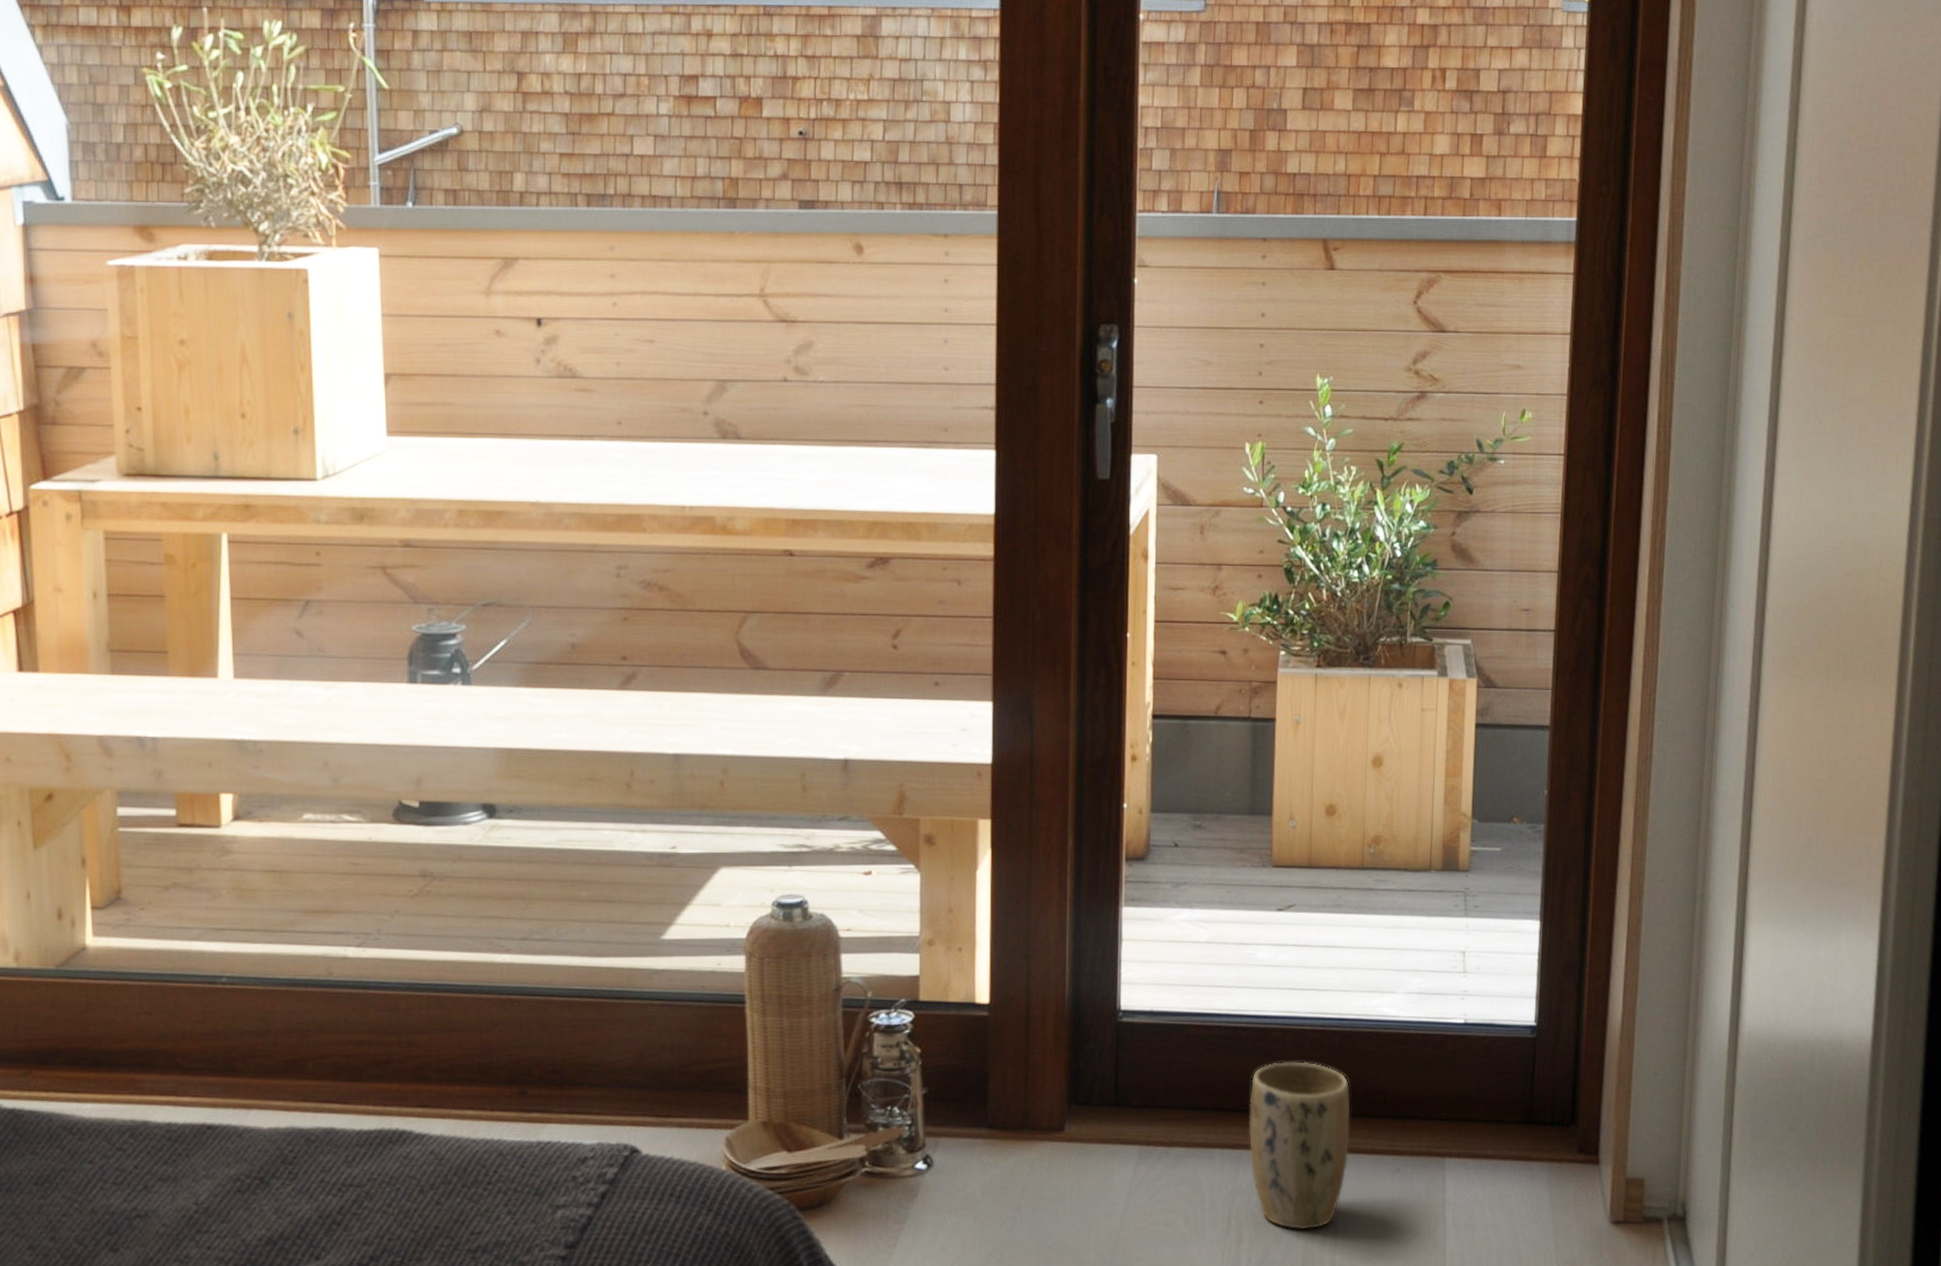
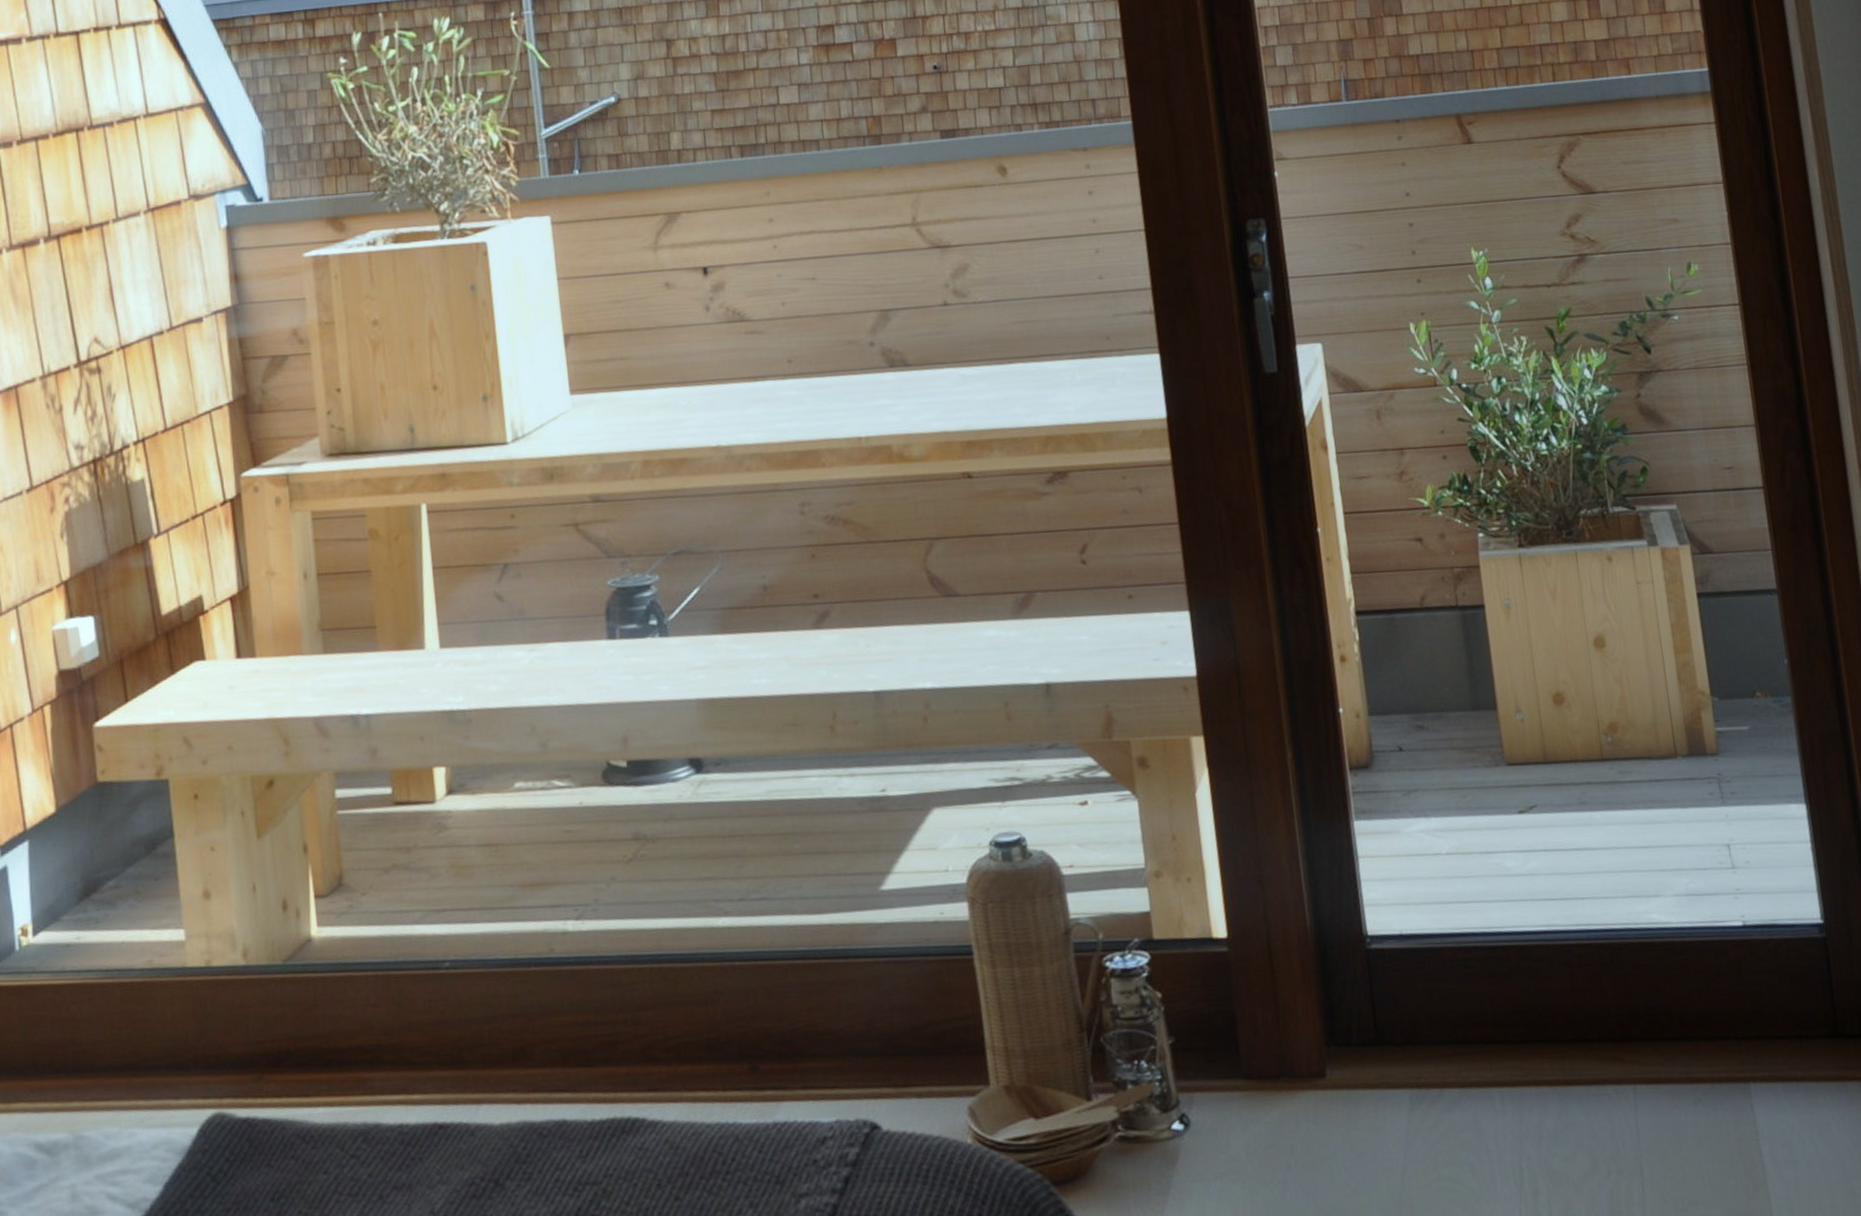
plant pot: present [1249,1061,1351,1230] -> none [1520,981,1642,1178]

